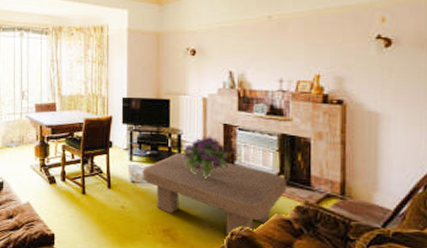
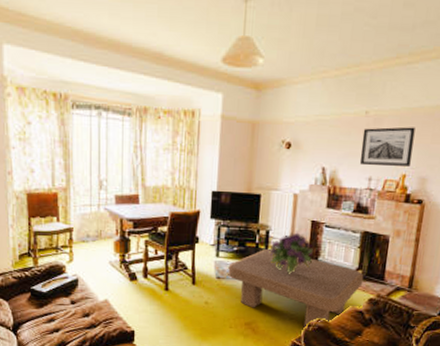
wall art: none [267,28,324,68] -> present [359,127,416,166]

